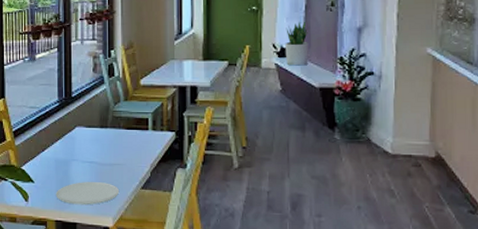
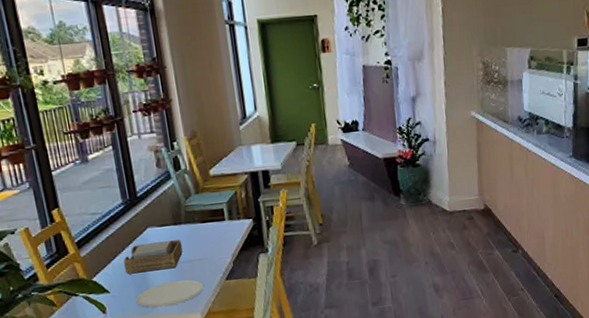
napkin holder: none [51,141,105,169] -> present [124,240,183,274]
planter: present [285,21,309,66] -> none [347,95,371,140]

